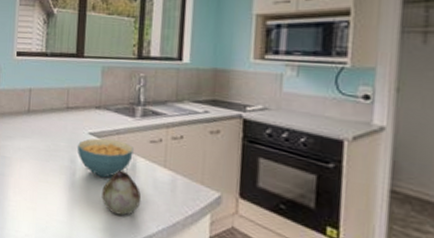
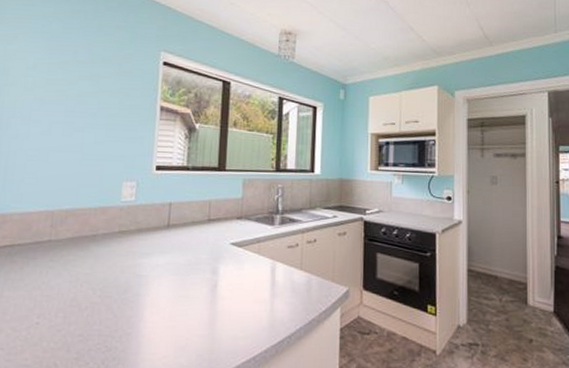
cereal bowl: present [77,138,134,178] -> none [218,248,273,286]
fruit: present [102,170,141,216] -> none [243,277,280,320]

